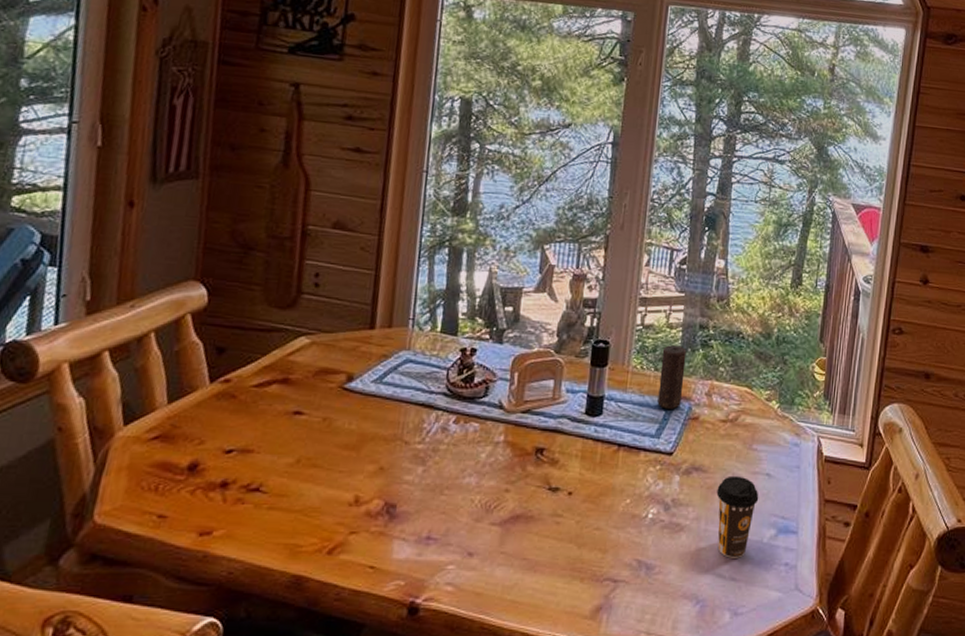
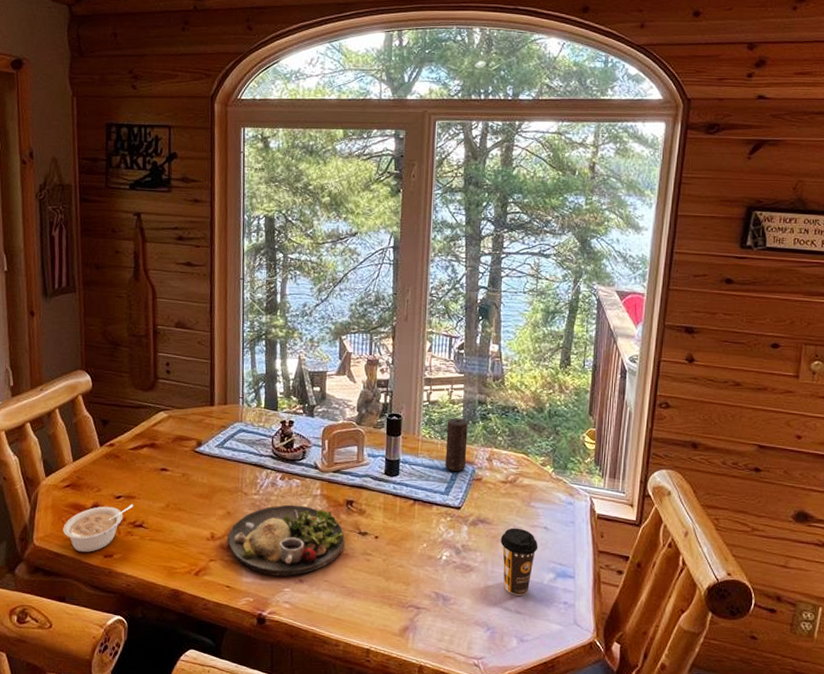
legume: none [140,460,250,529] -> present [63,504,134,552]
dinner plate: none [377,455,531,550] -> present [227,504,345,577]

